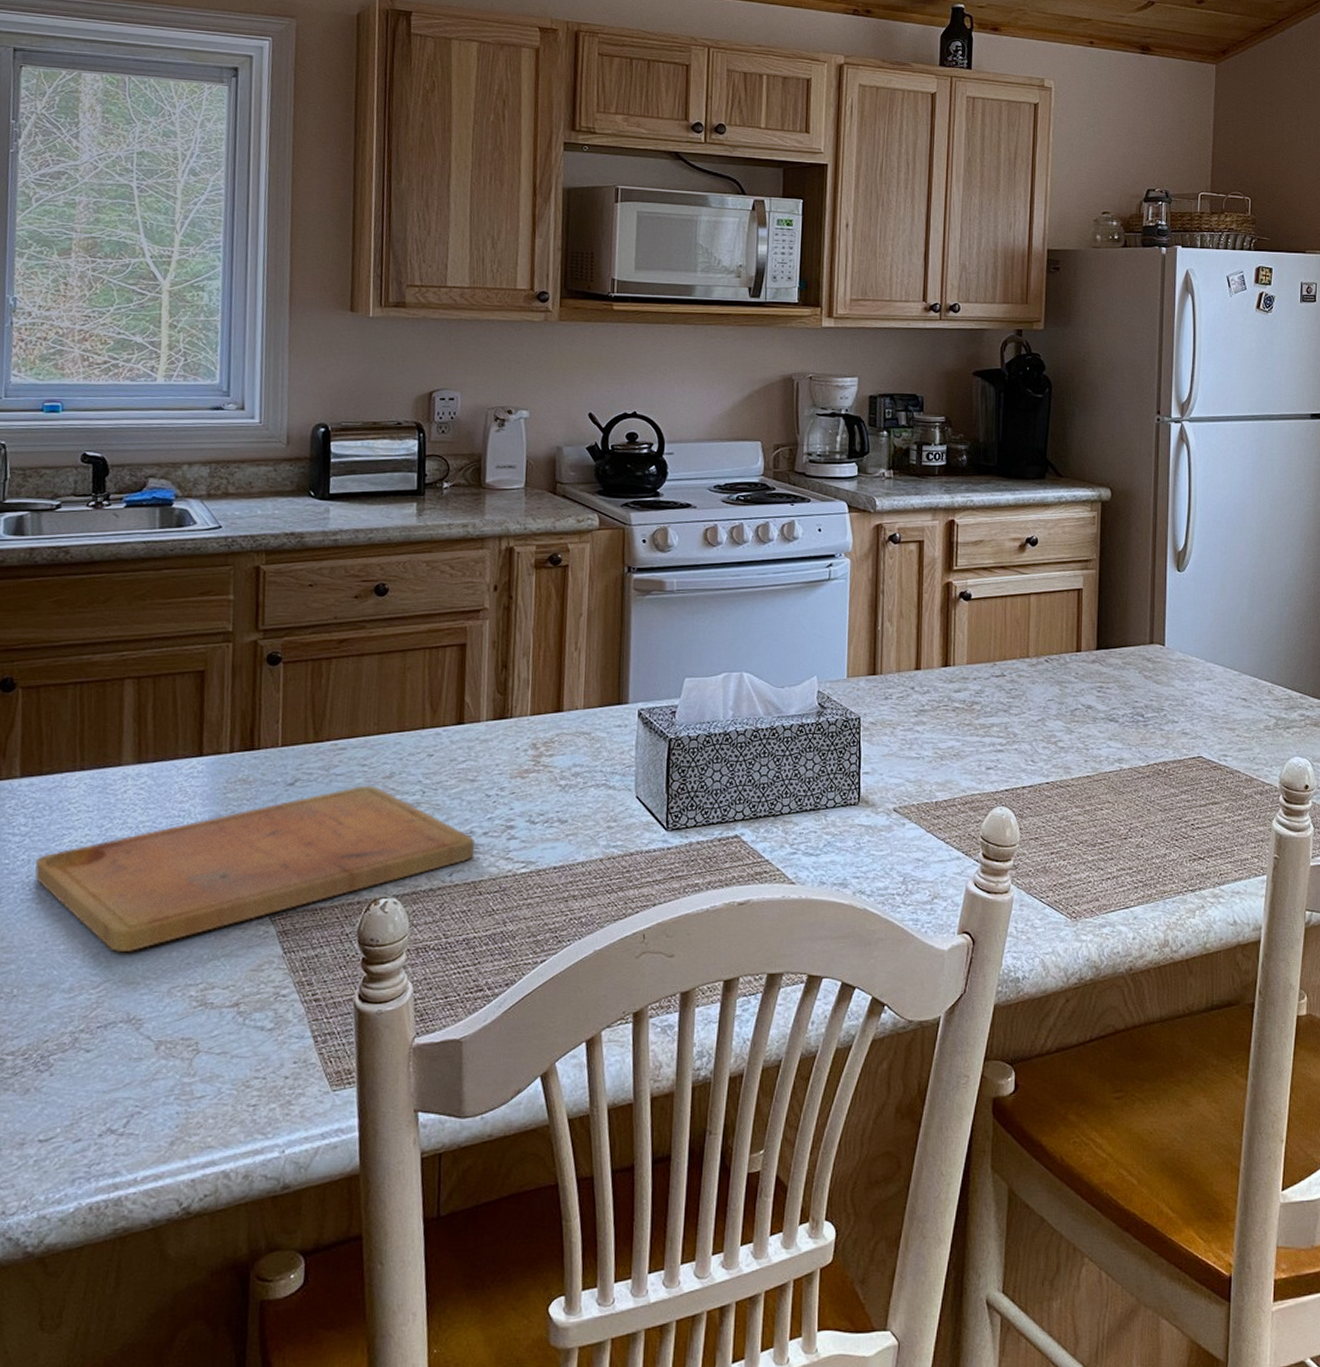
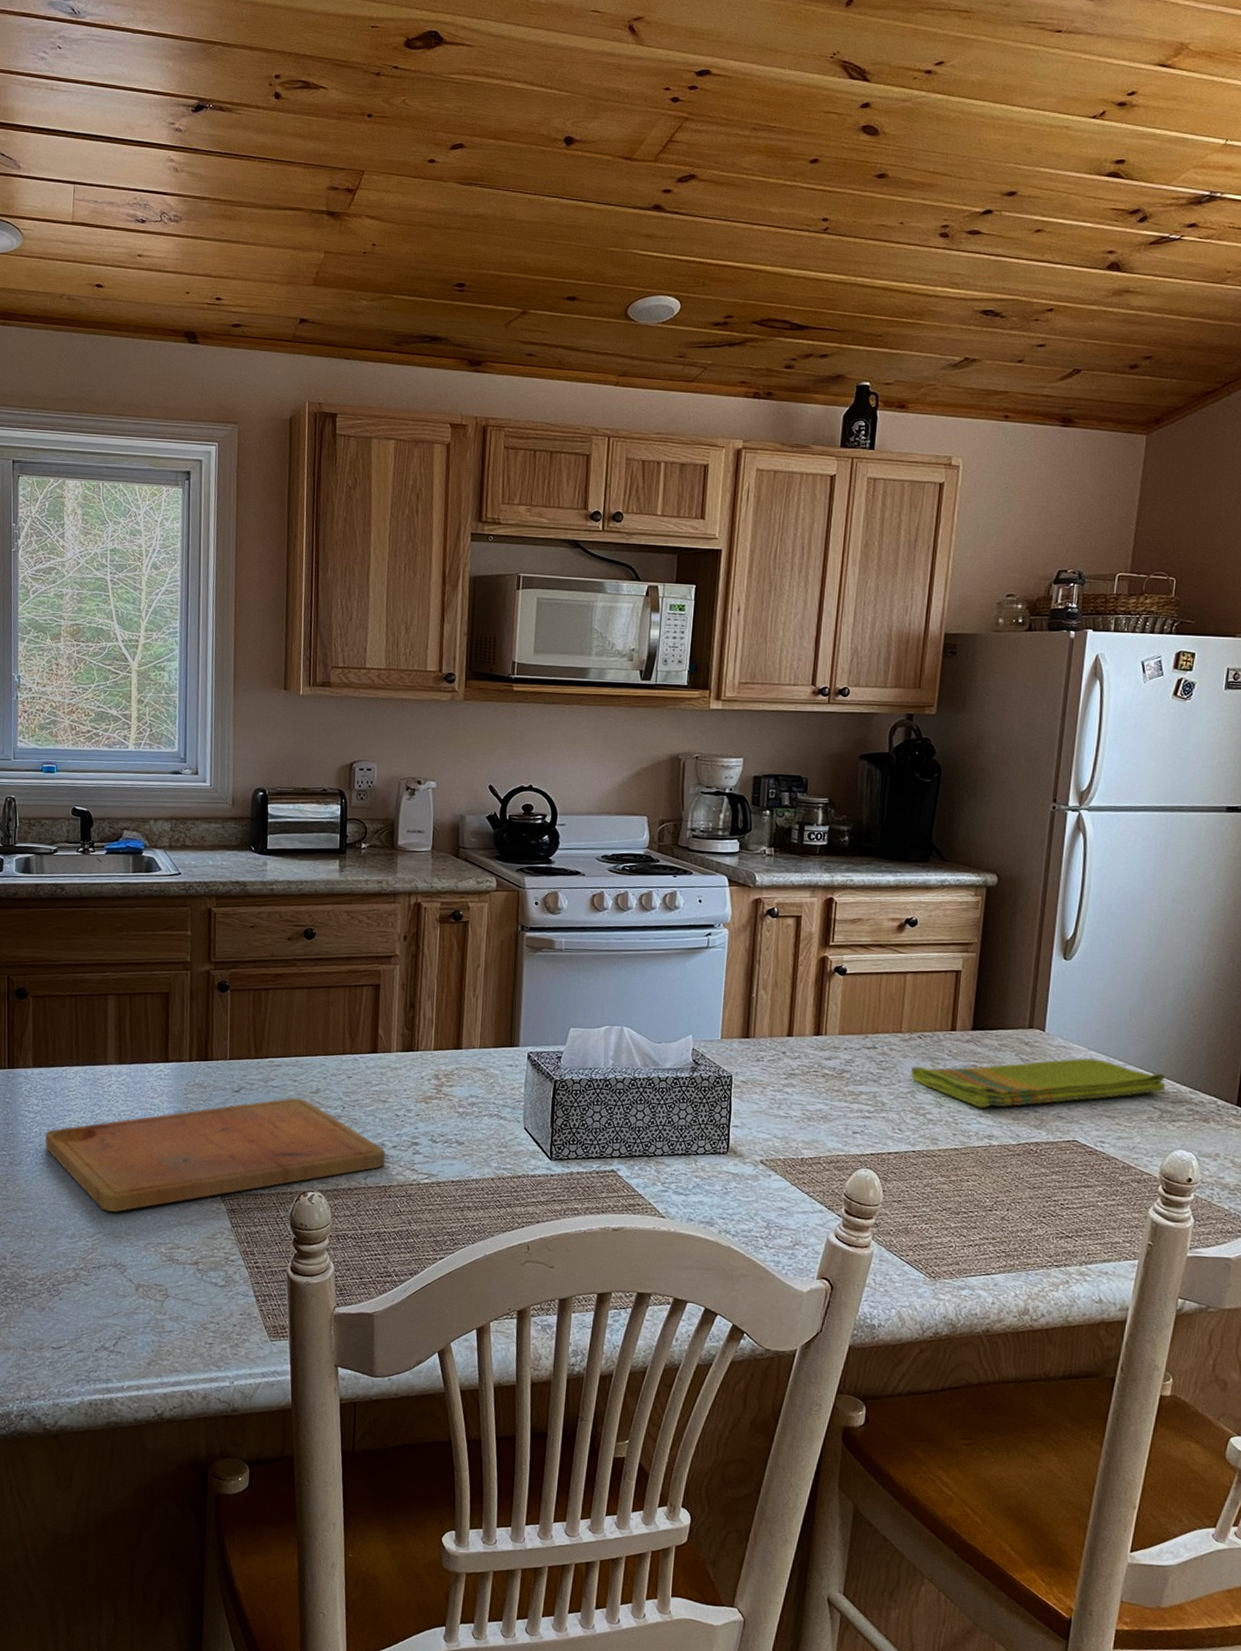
dish towel: none [1040,669,1277,731] -> present [911,1057,1165,1108]

